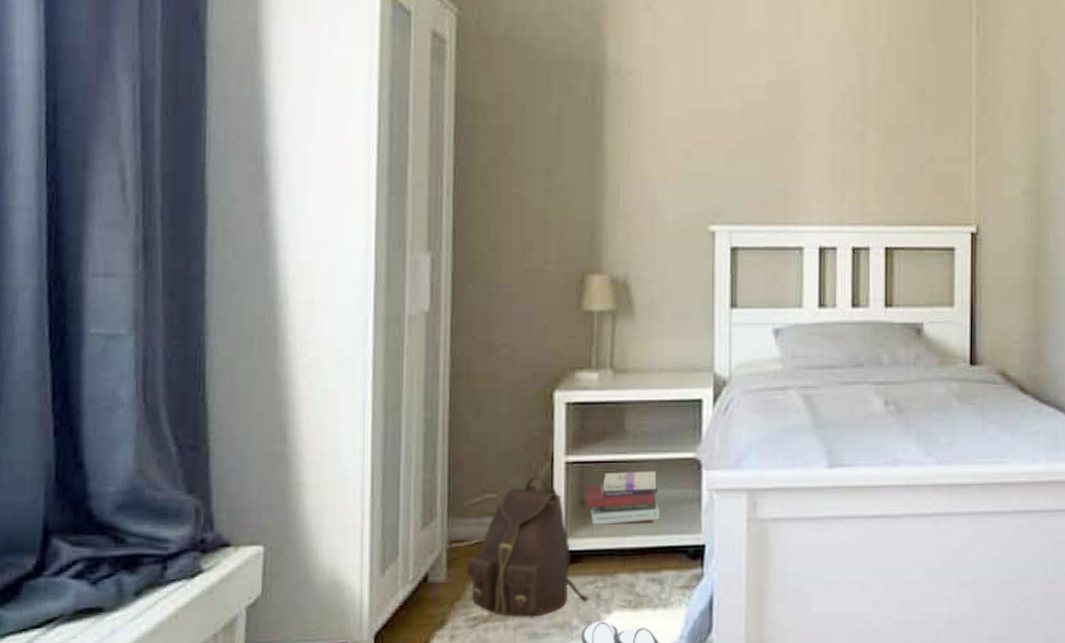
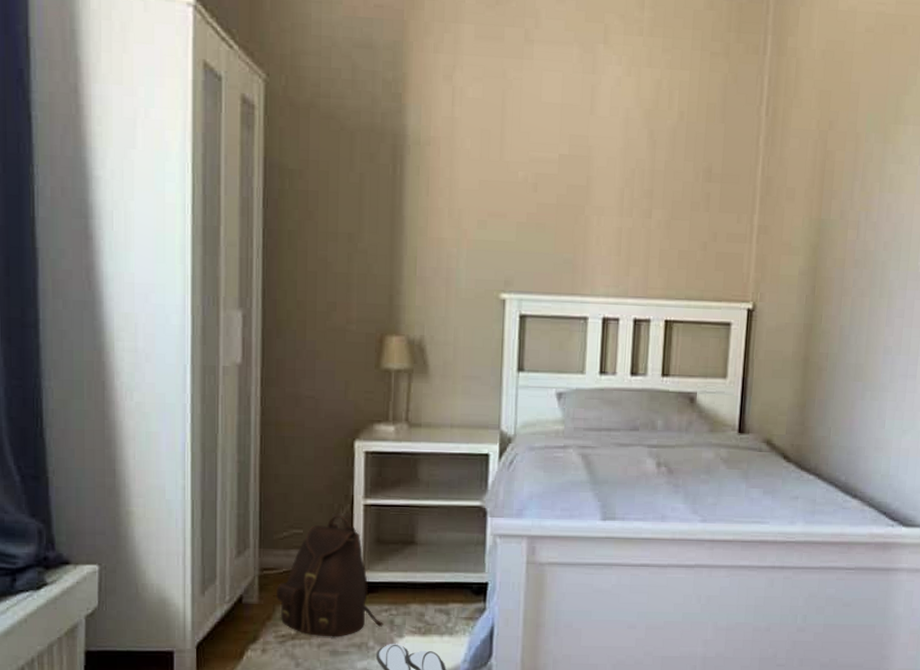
books: present [585,471,660,525] -> none [381,515,448,562]

